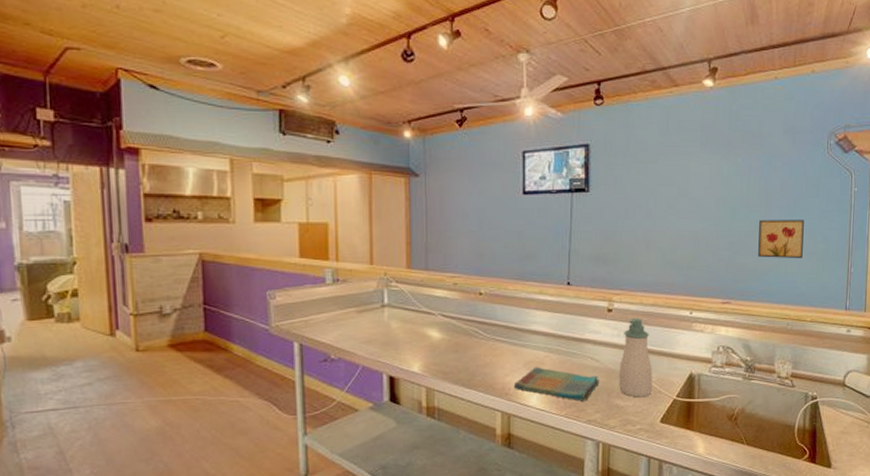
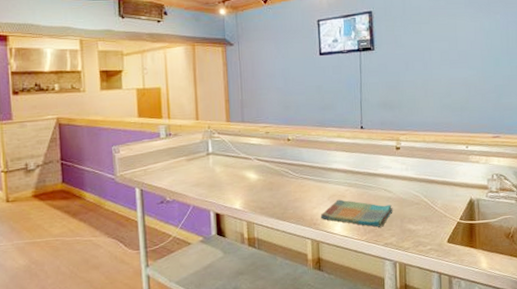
soap bottle: present [619,317,653,398] -> none [409,153,439,222]

